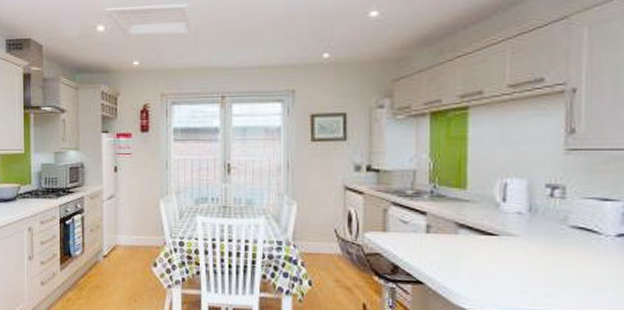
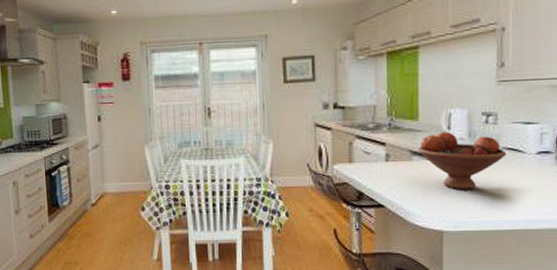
fruit bowl: none [466,204,578,273] -> present [418,132,507,190]

